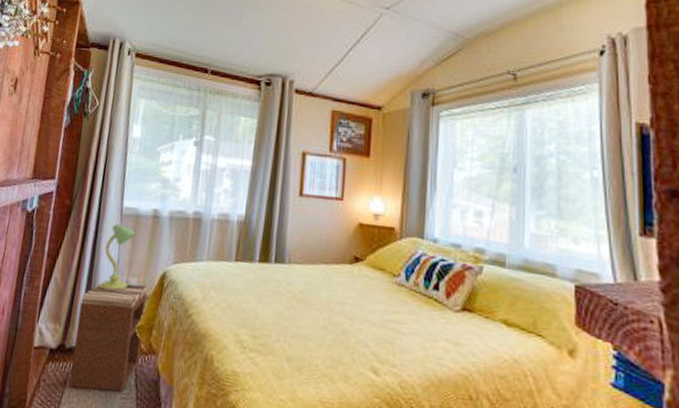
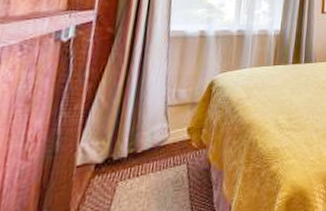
nightstand: present [69,284,147,392] -> none [118,94,197,193]
table lamp: present [99,223,137,292] -> none [148,44,185,103]

